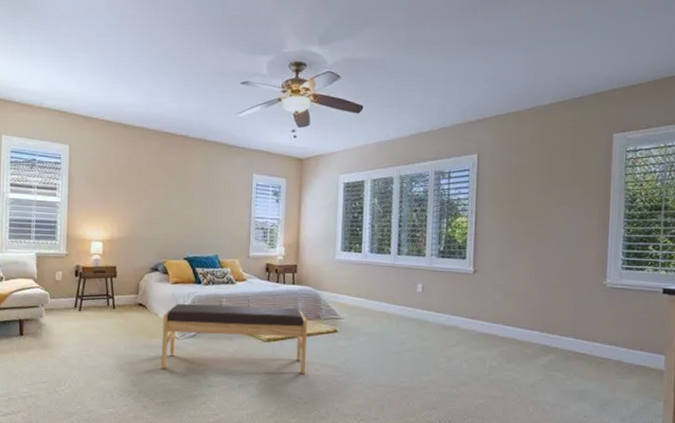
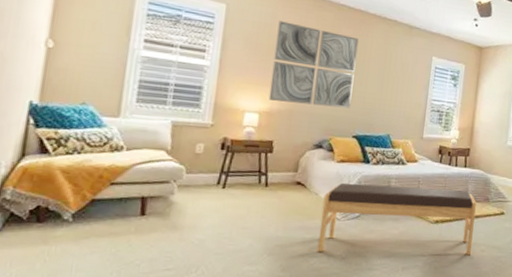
wall art: none [109,154,183,232] -> present [268,21,359,109]

